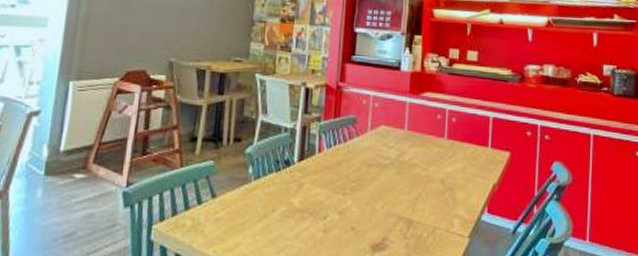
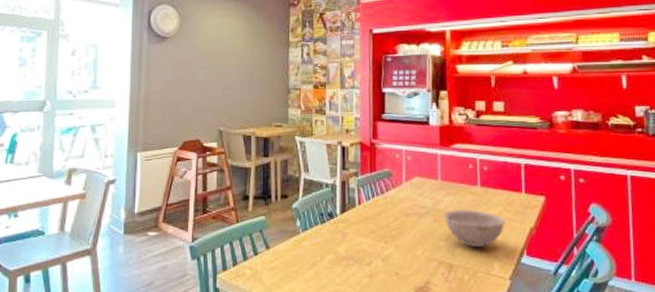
bowl: none [407,162,470,202] -> present [444,210,506,247]

